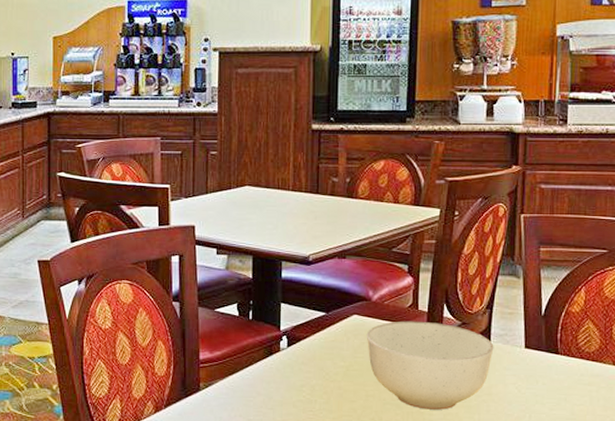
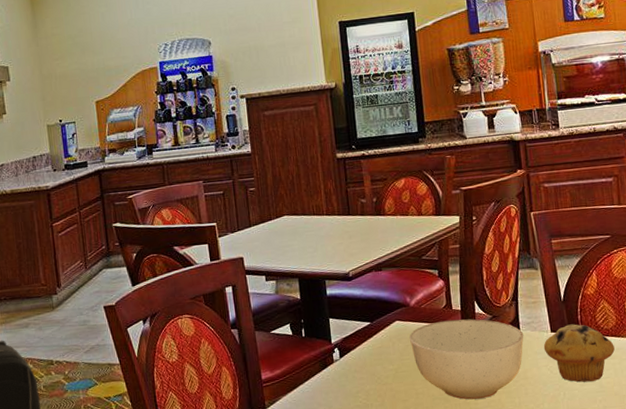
muffin: none [514,342,594,407] -> present [543,324,615,383]

